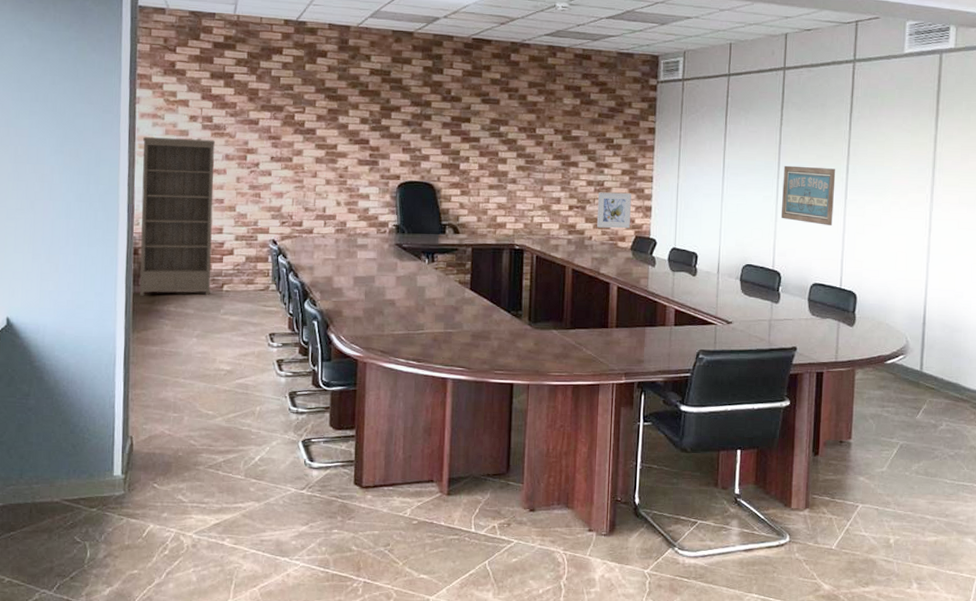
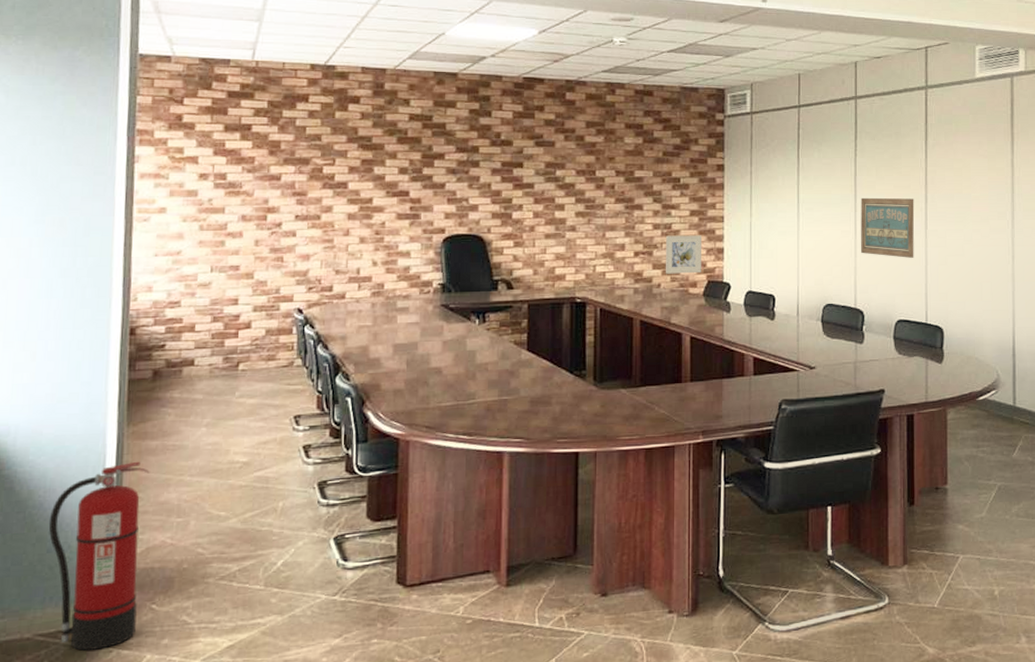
fire extinguisher: none [71,363,151,516] -> present [48,461,150,651]
bookshelf: present [139,137,216,296] -> none [136,200,230,383]

